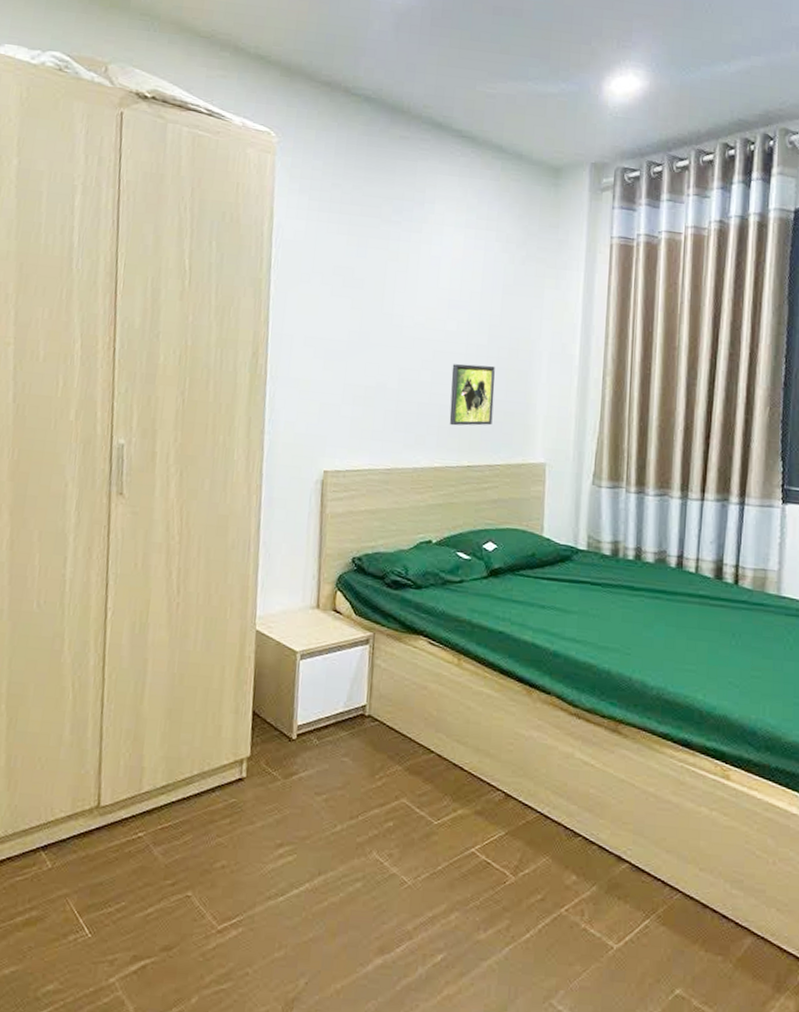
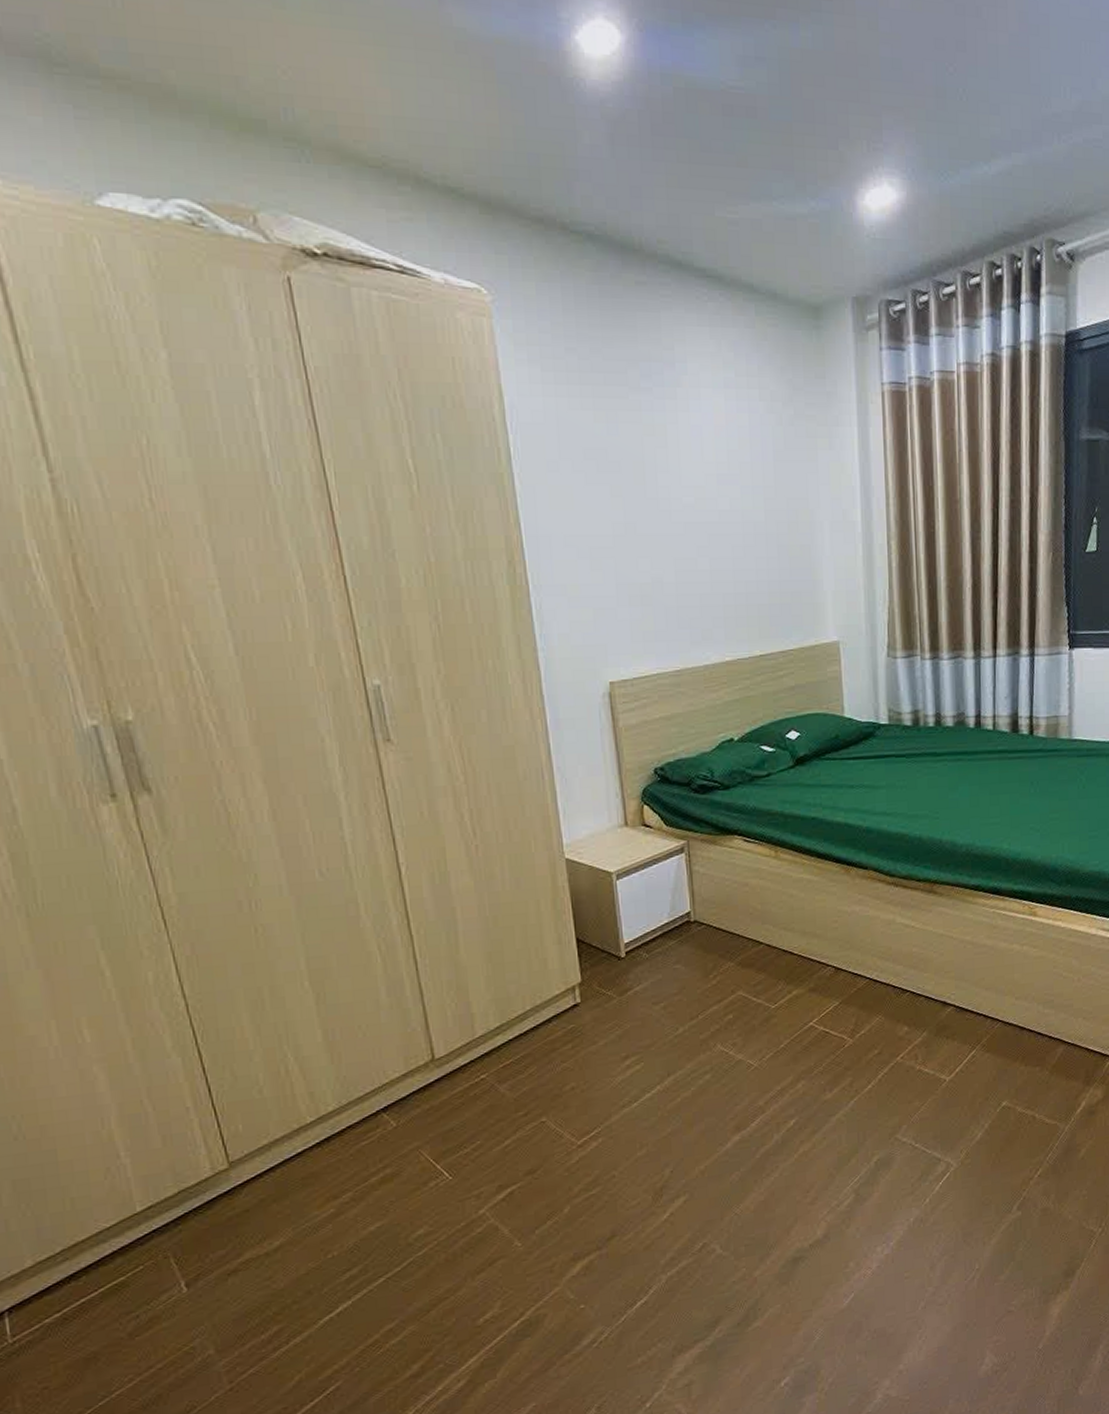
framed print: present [449,363,495,426] -> none [730,543,780,615]

